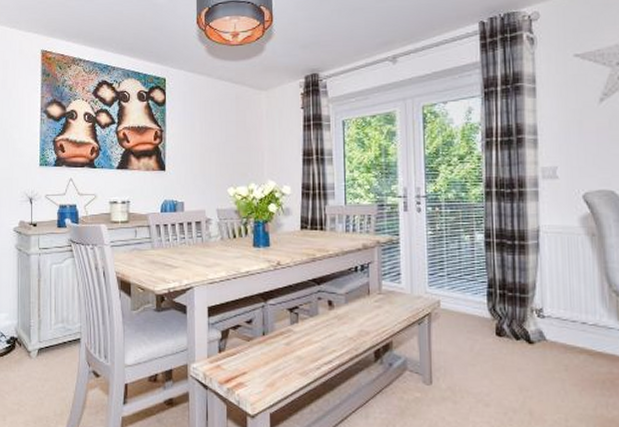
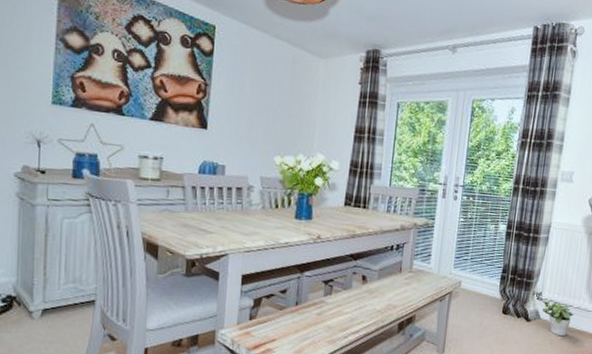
potted plant: none [545,315,590,361] -> present [542,298,574,337]

